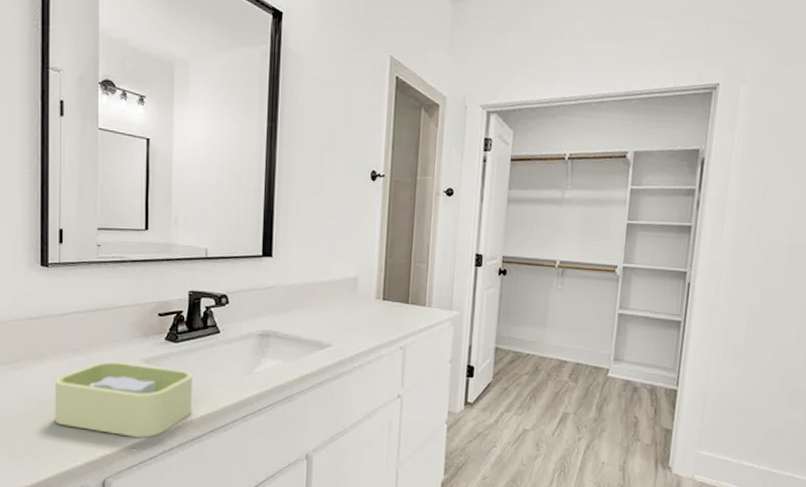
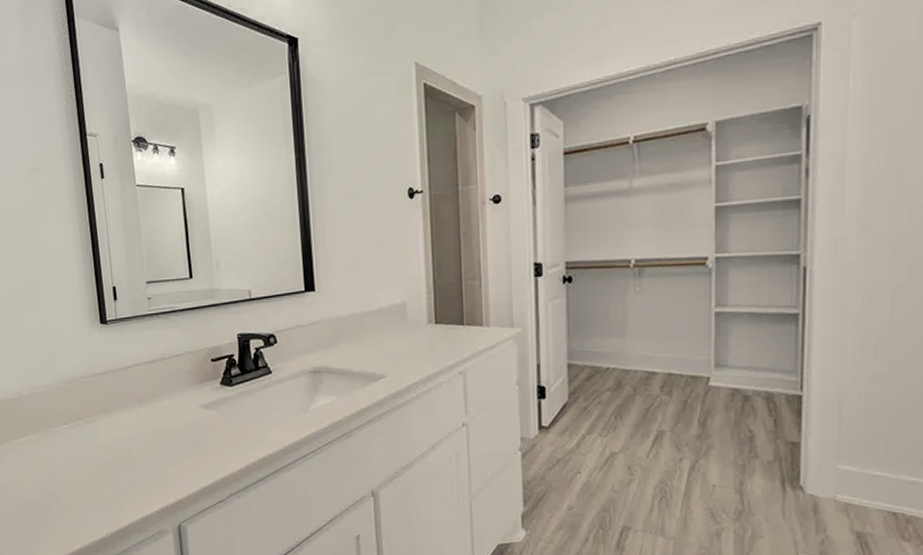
soap dish: present [54,361,192,450] -> none [125,409,253,494]

